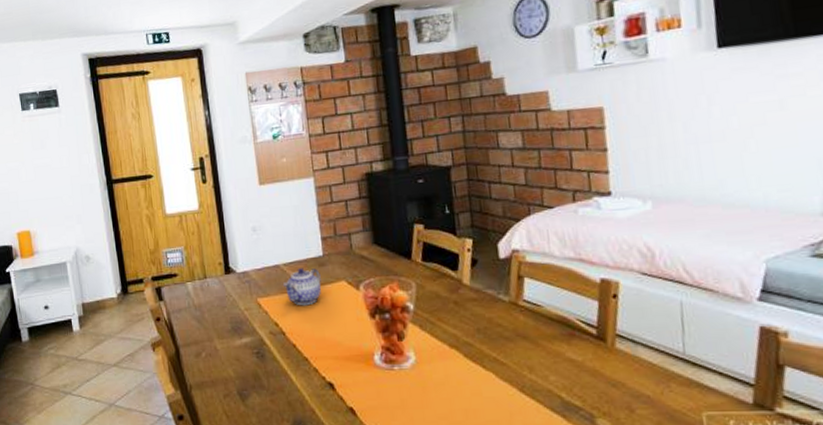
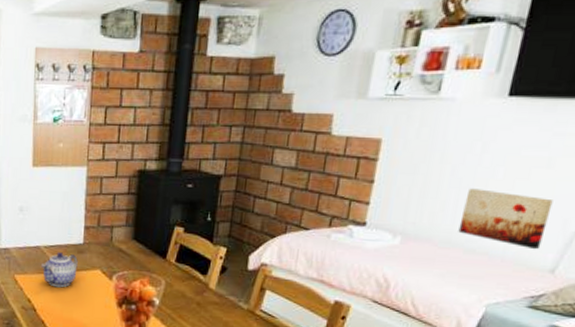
wall art: none [706,140,803,195] -> present [458,188,553,250]

